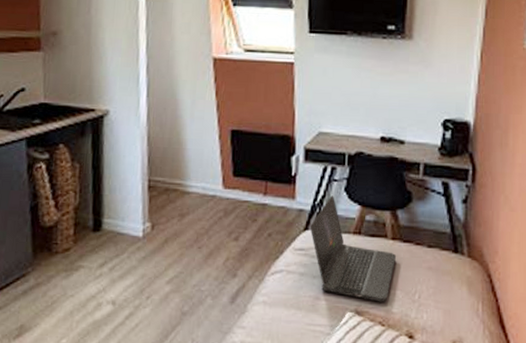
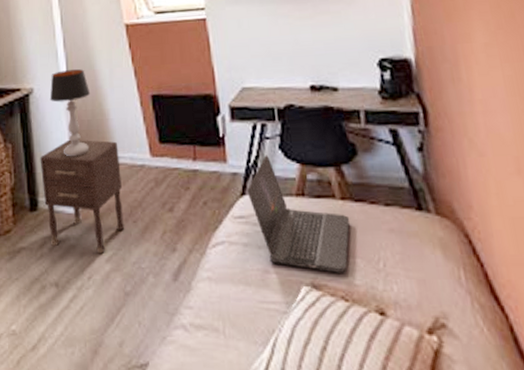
nightstand: none [108,165,192,275] -> present [40,139,125,254]
table lamp: none [125,96,170,182] -> present [49,69,91,157]

